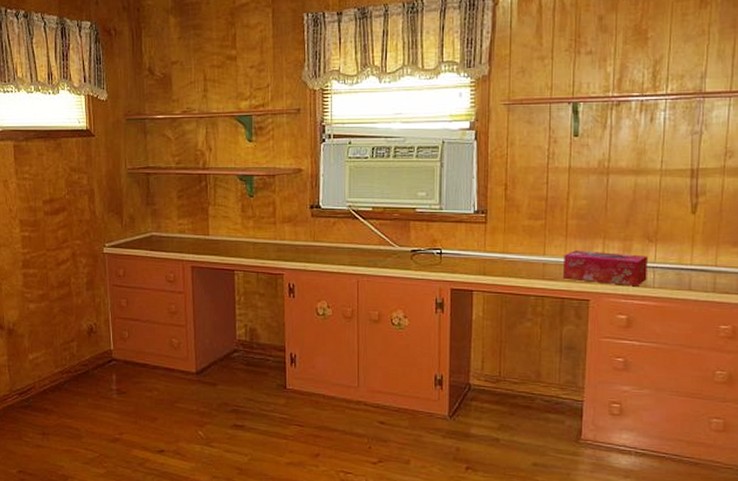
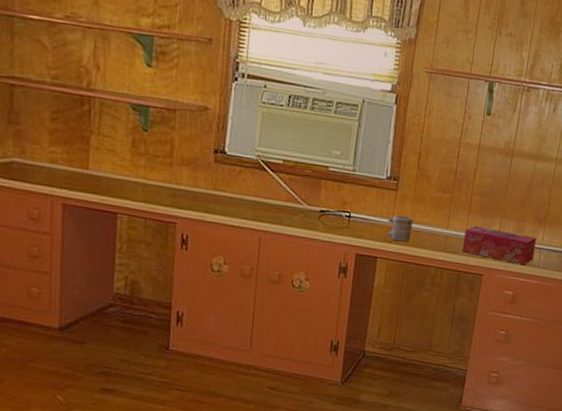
mug: none [480,247,506,274] -> present [386,214,414,243]

